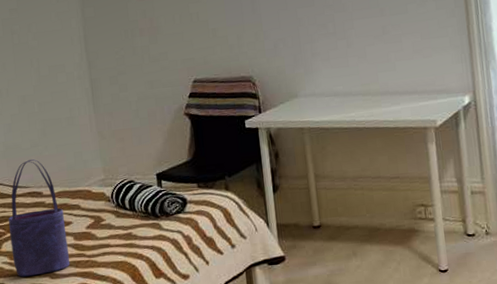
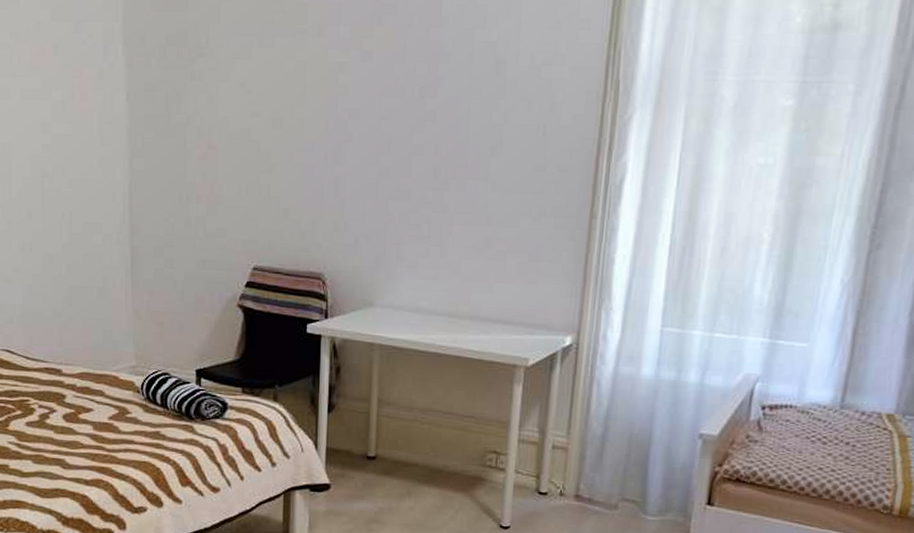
tote bag: present [8,159,71,277] -> none [19,330,87,463]

